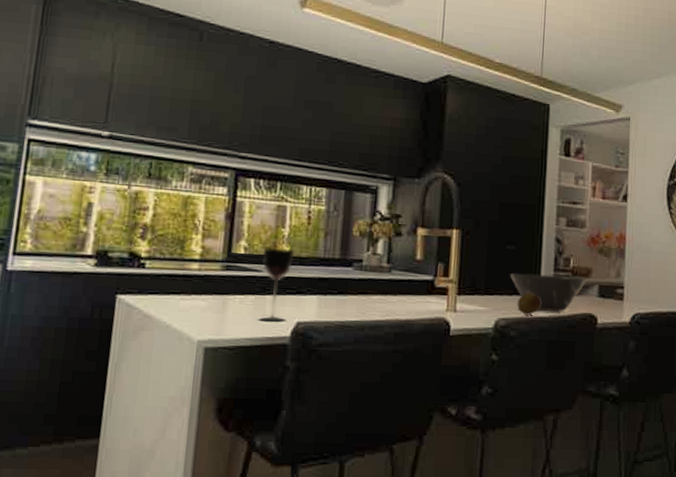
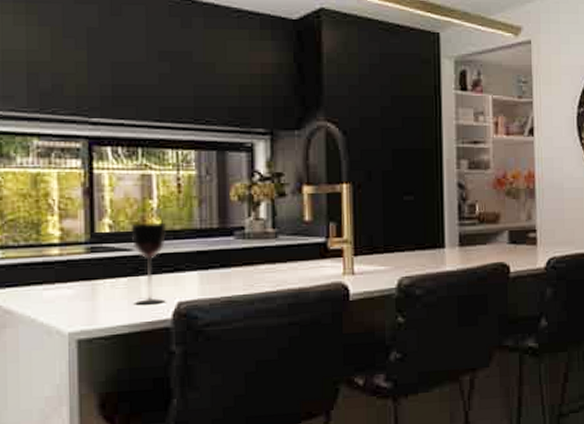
bowl: present [509,273,588,312] -> none [409,224,496,264]
fruit: present [517,293,540,315] -> none [420,246,446,270]

